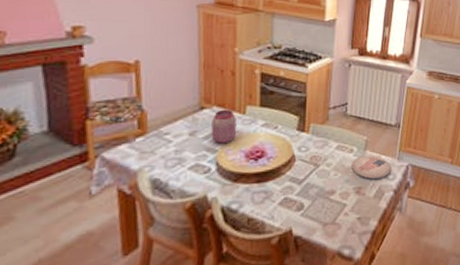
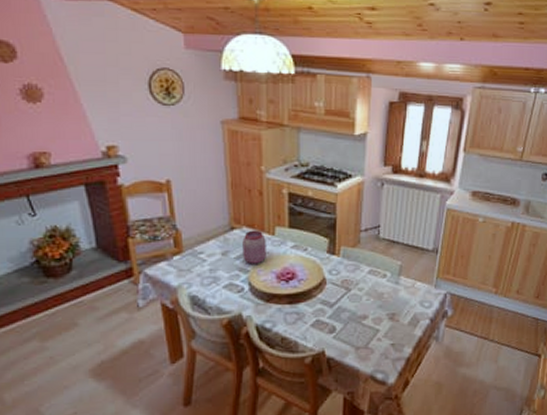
plate: present [352,155,392,179] -> none [385,281,428,305]

